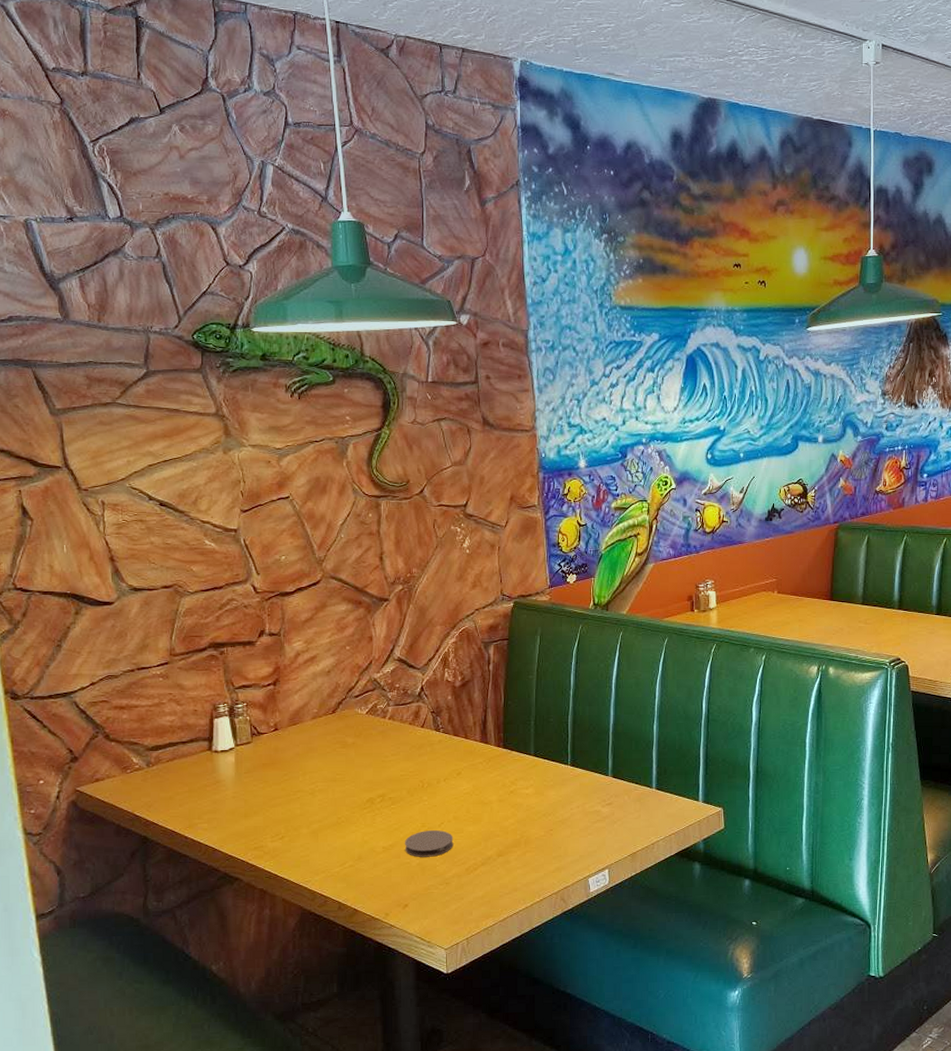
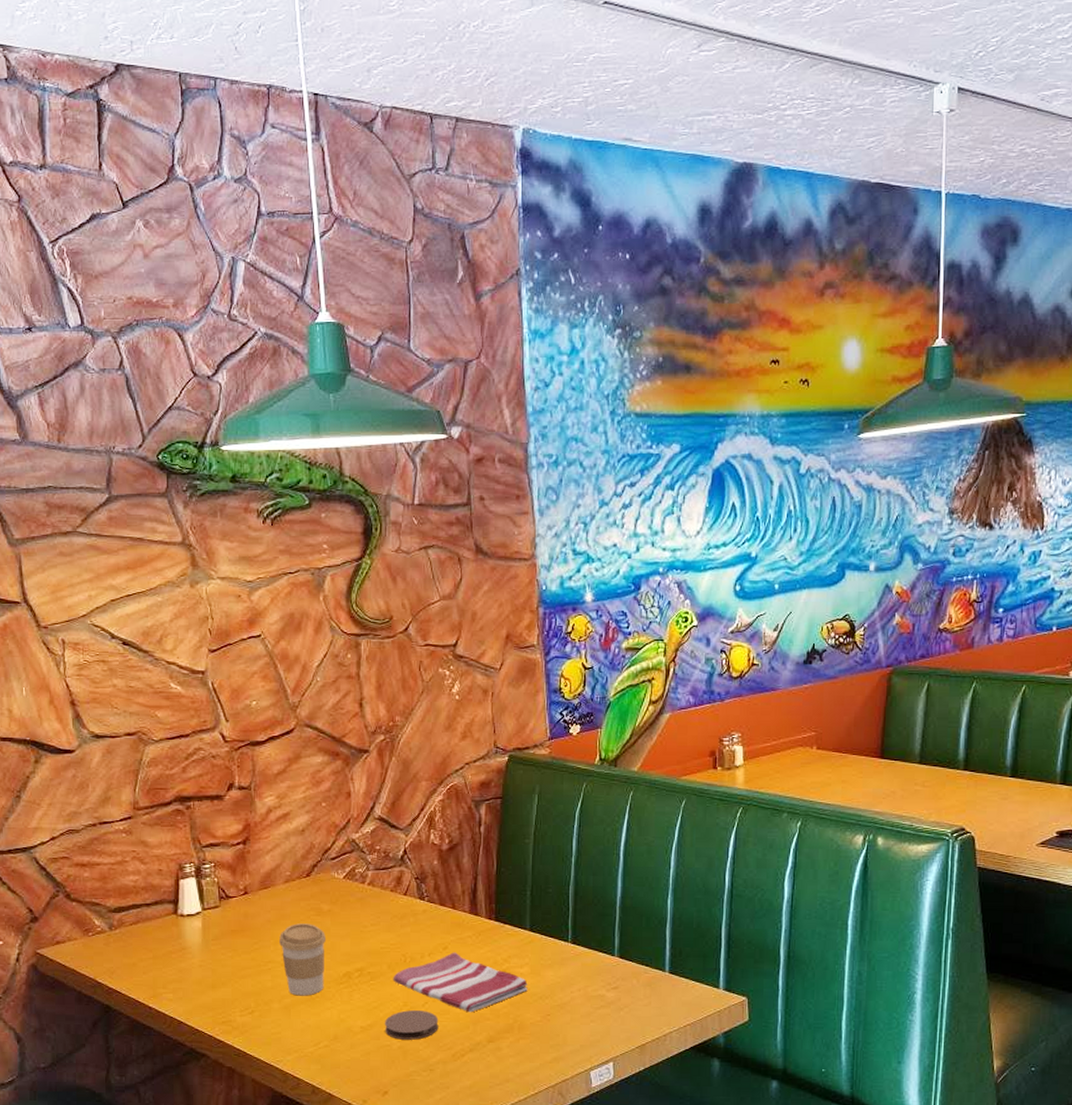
coffee cup: none [307,755,351,821] -> present [279,923,327,996]
dish towel: none [412,777,533,831] -> present [393,952,528,1013]

